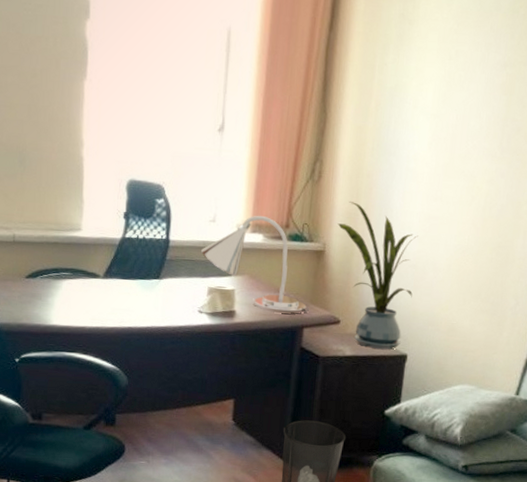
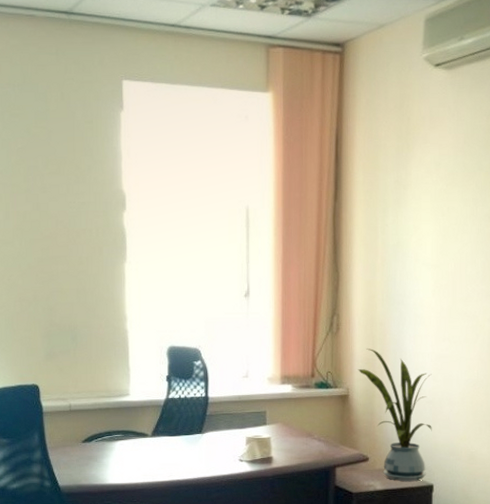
table lamp: present [201,215,309,314] -> none [238,368,339,455]

